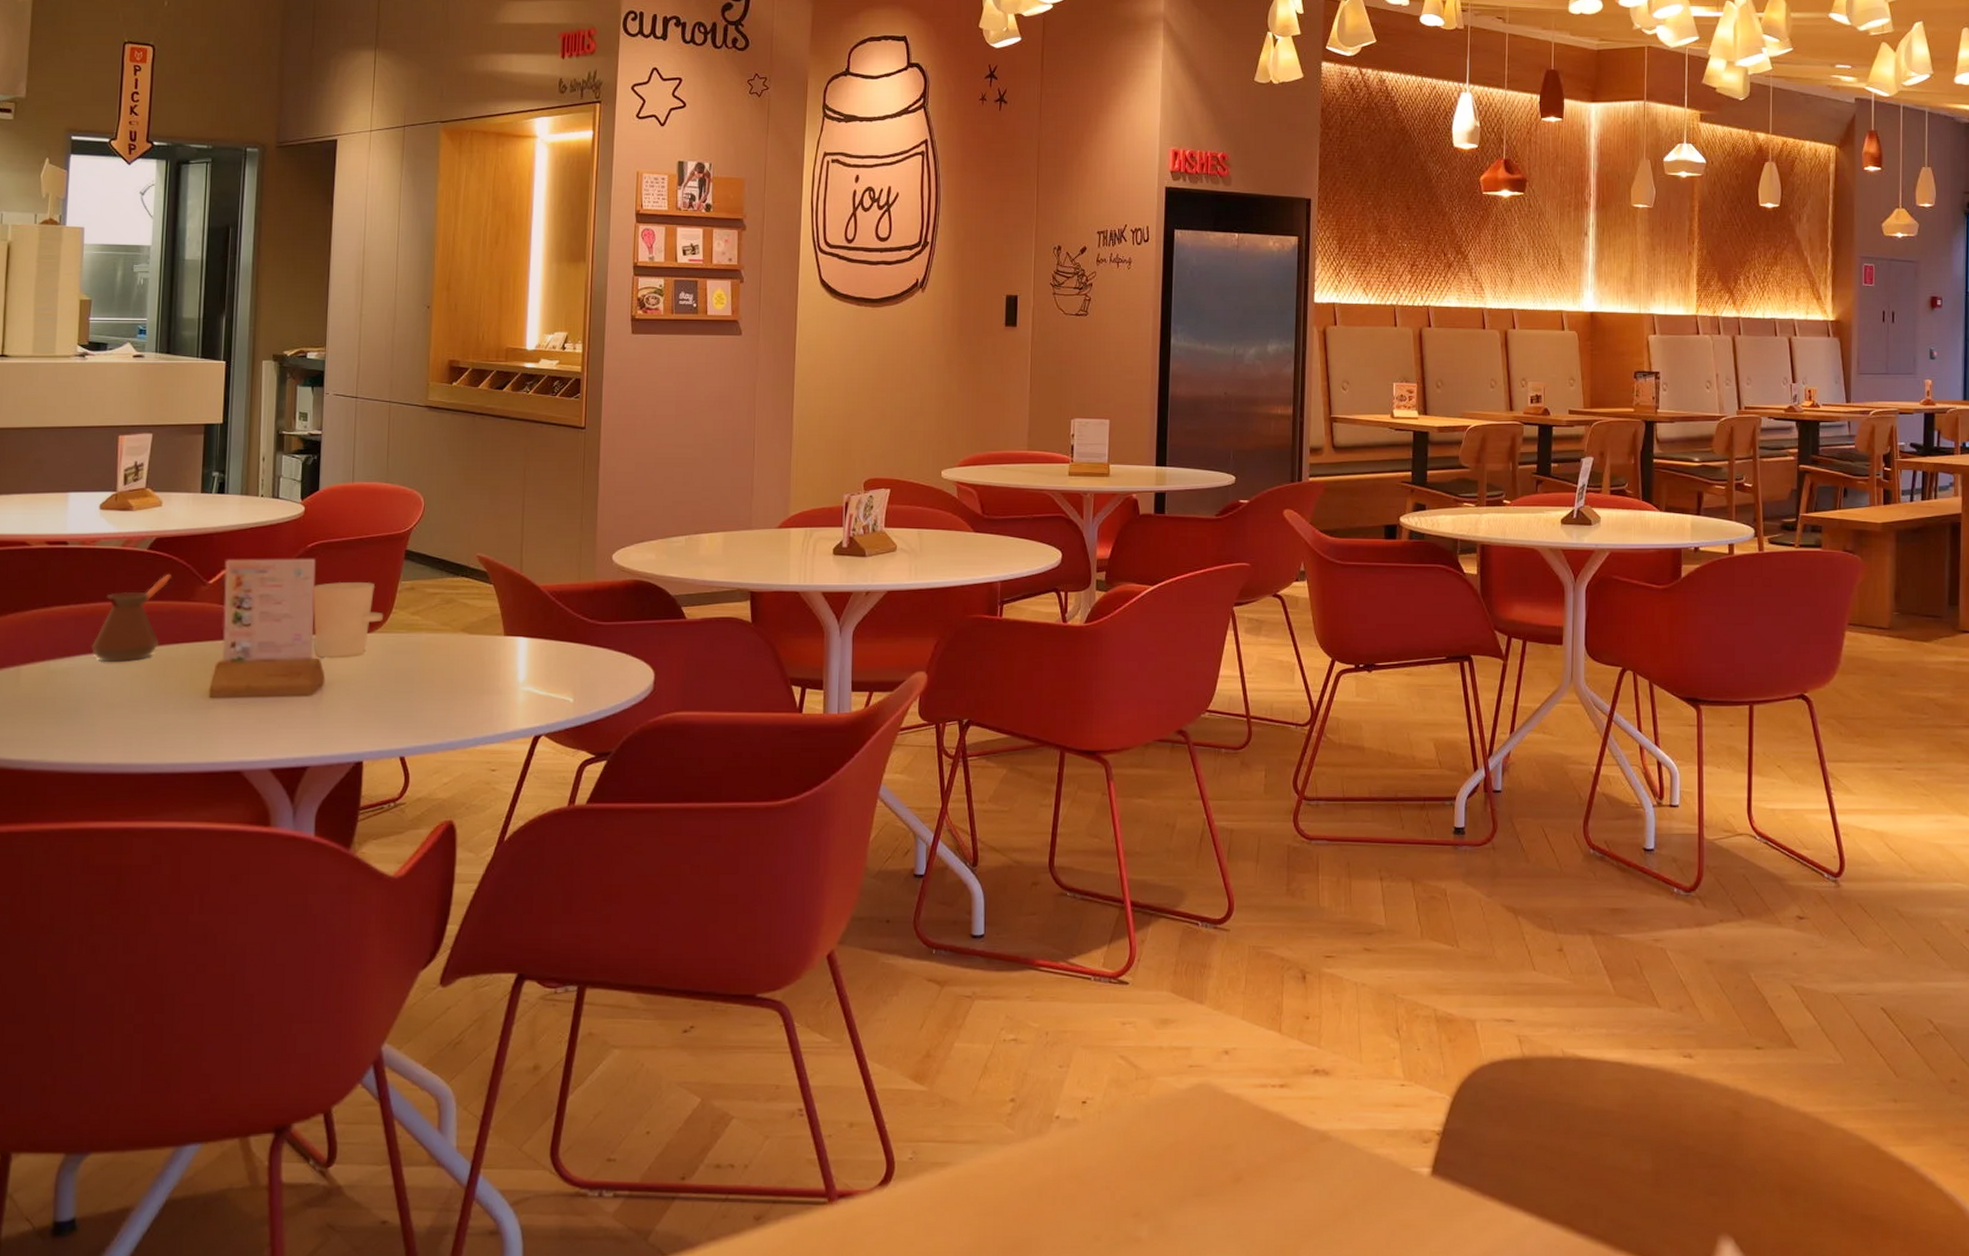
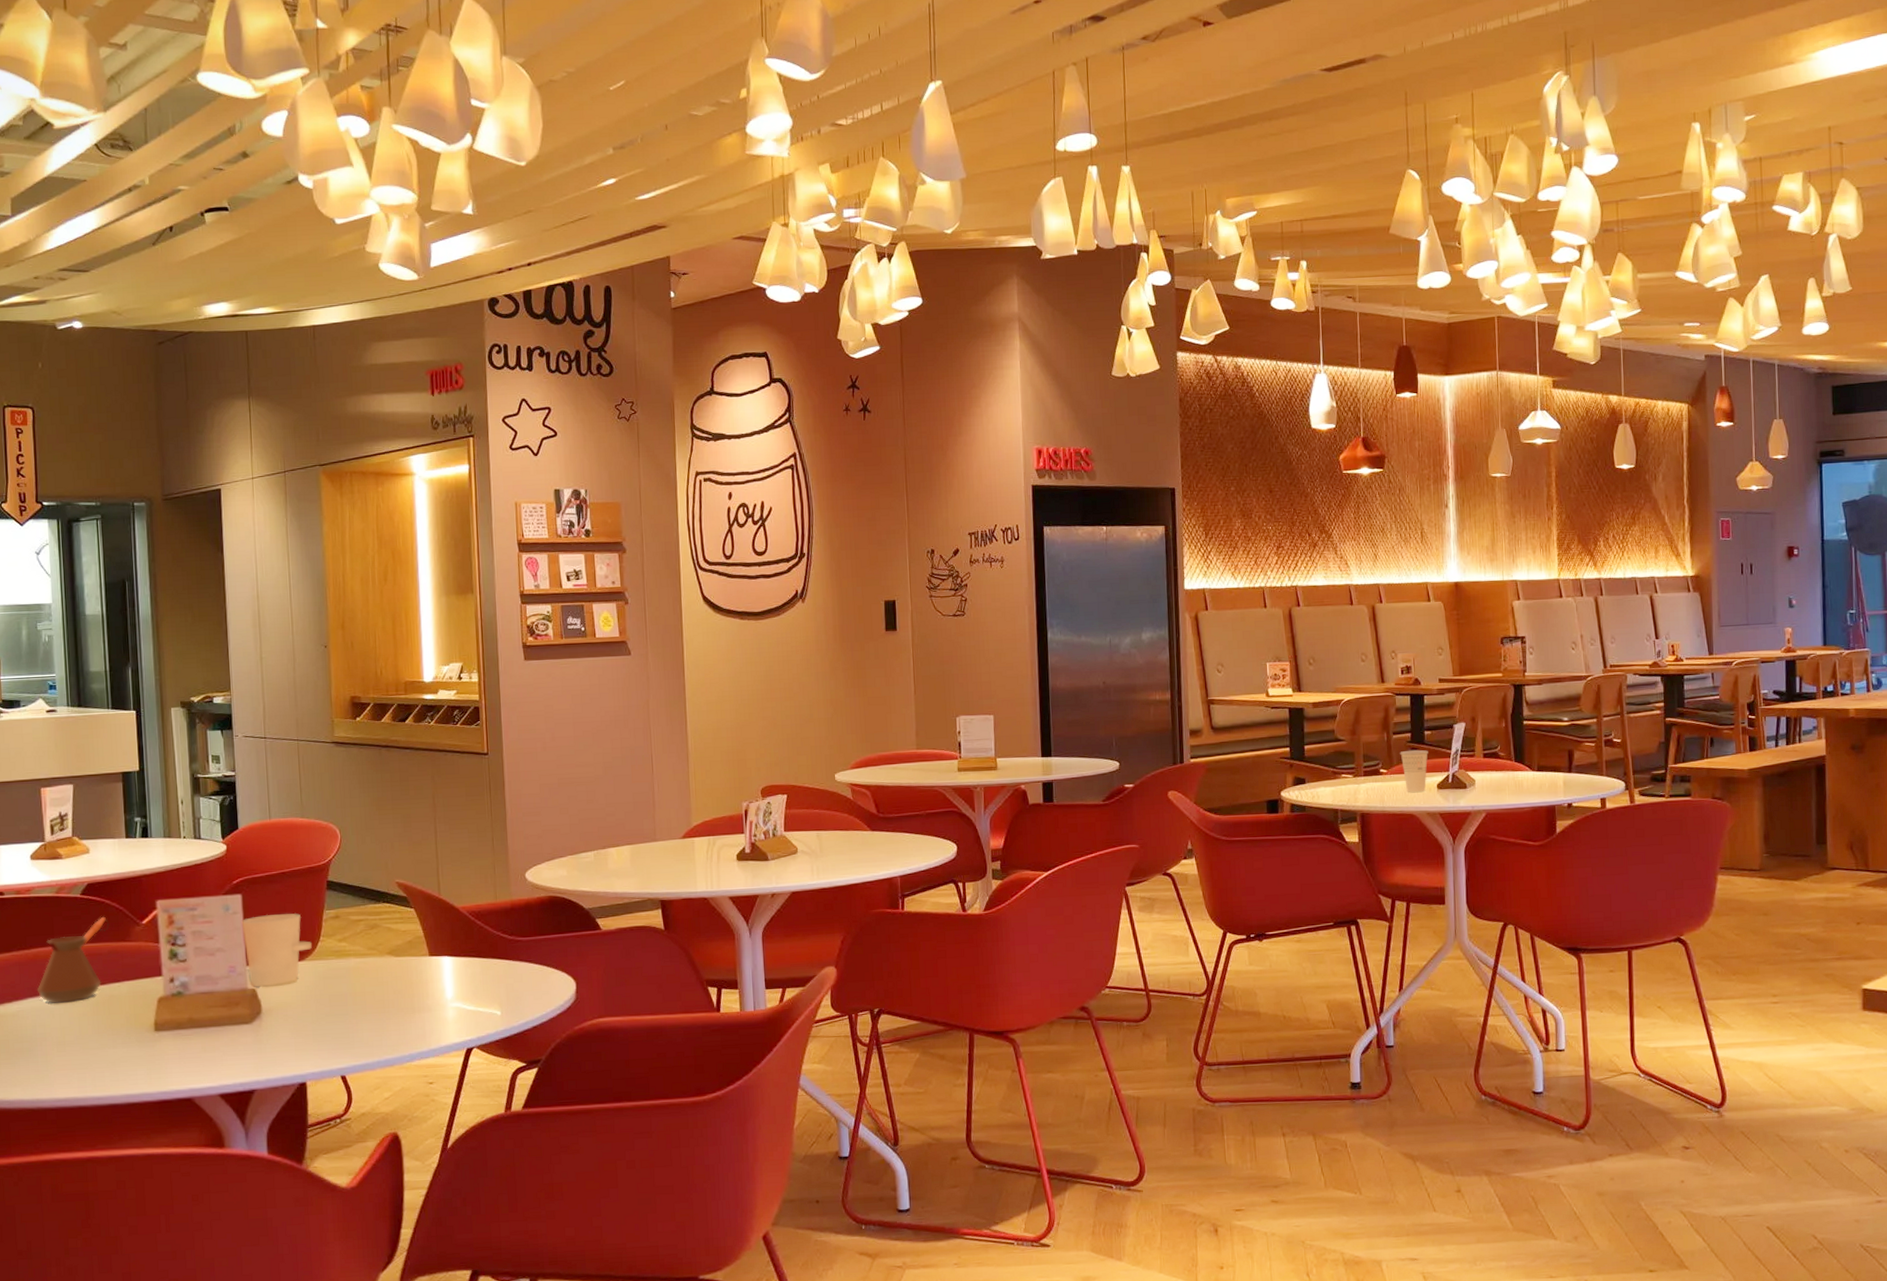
cup: none [1525,482,1554,527] -> present [1400,749,1428,793]

